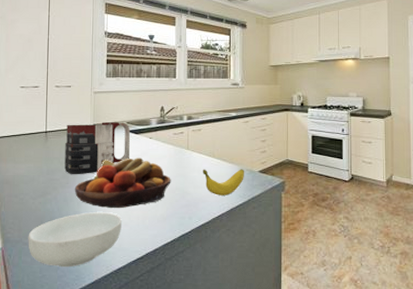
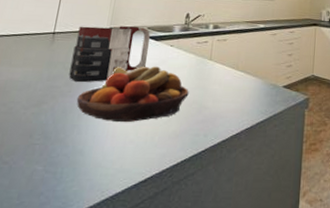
cereal bowl: present [28,212,122,268] -> none [8,126,127,193]
banana: present [202,169,244,196] -> none [223,81,268,111]

